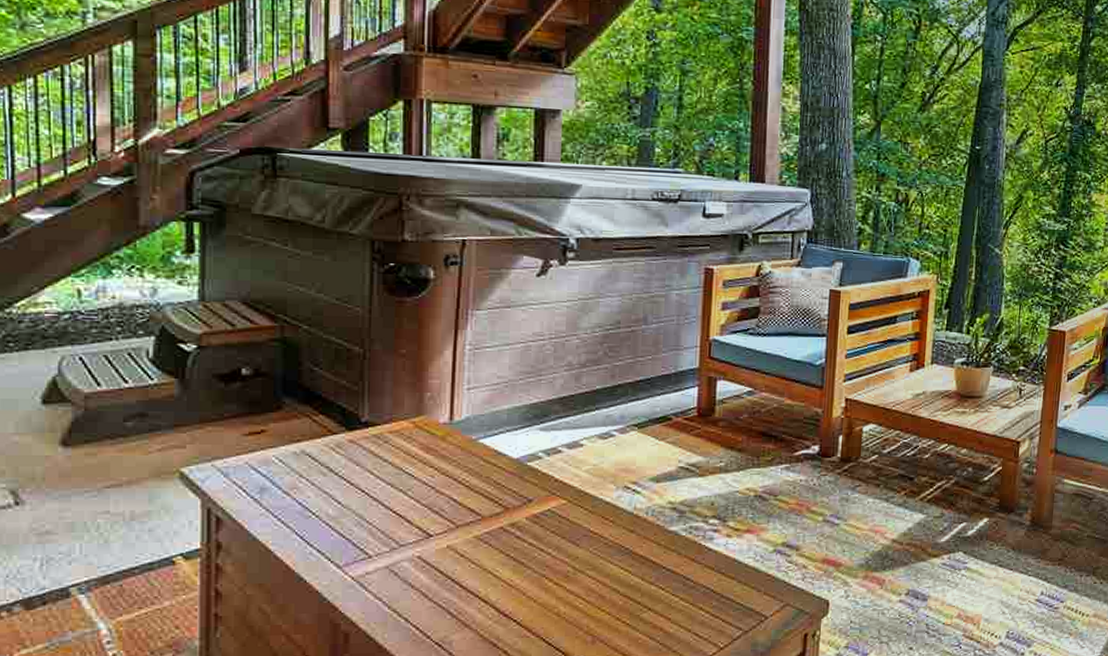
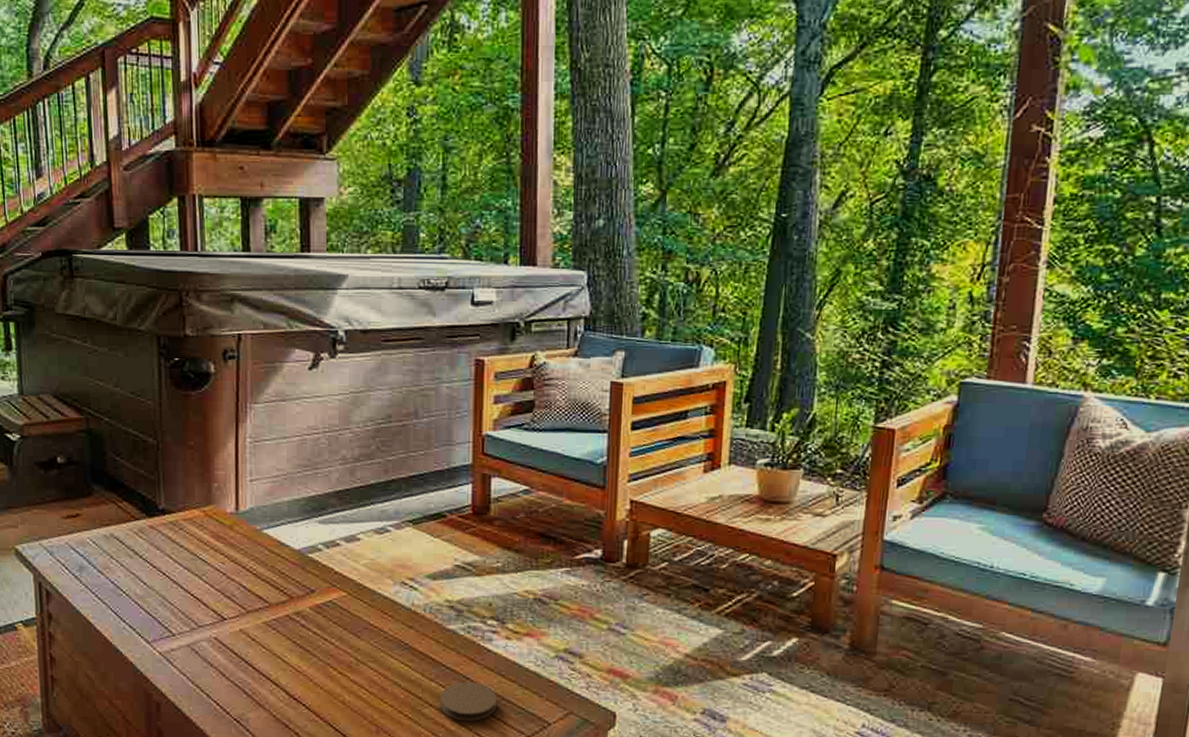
coaster: none [658,582,717,623] -> present [439,681,498,722]

